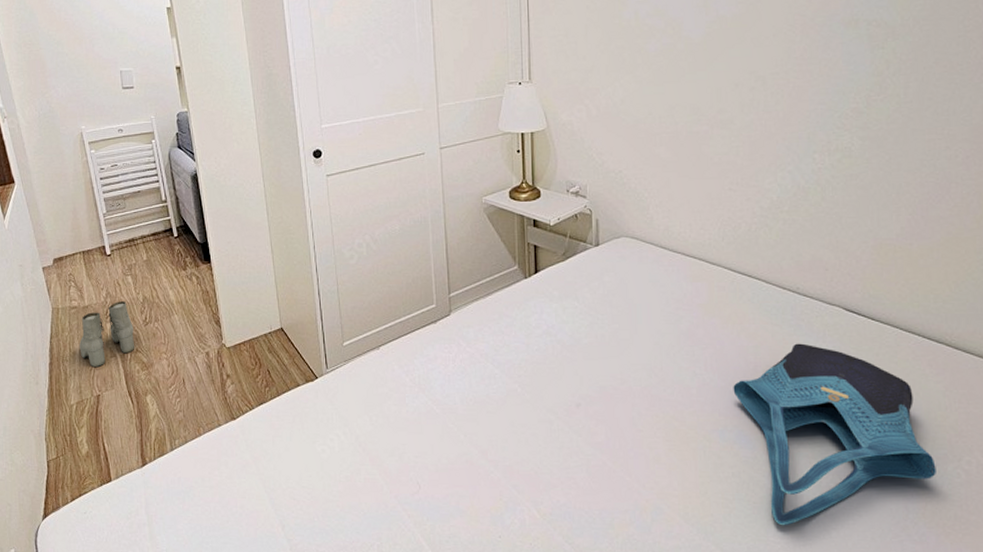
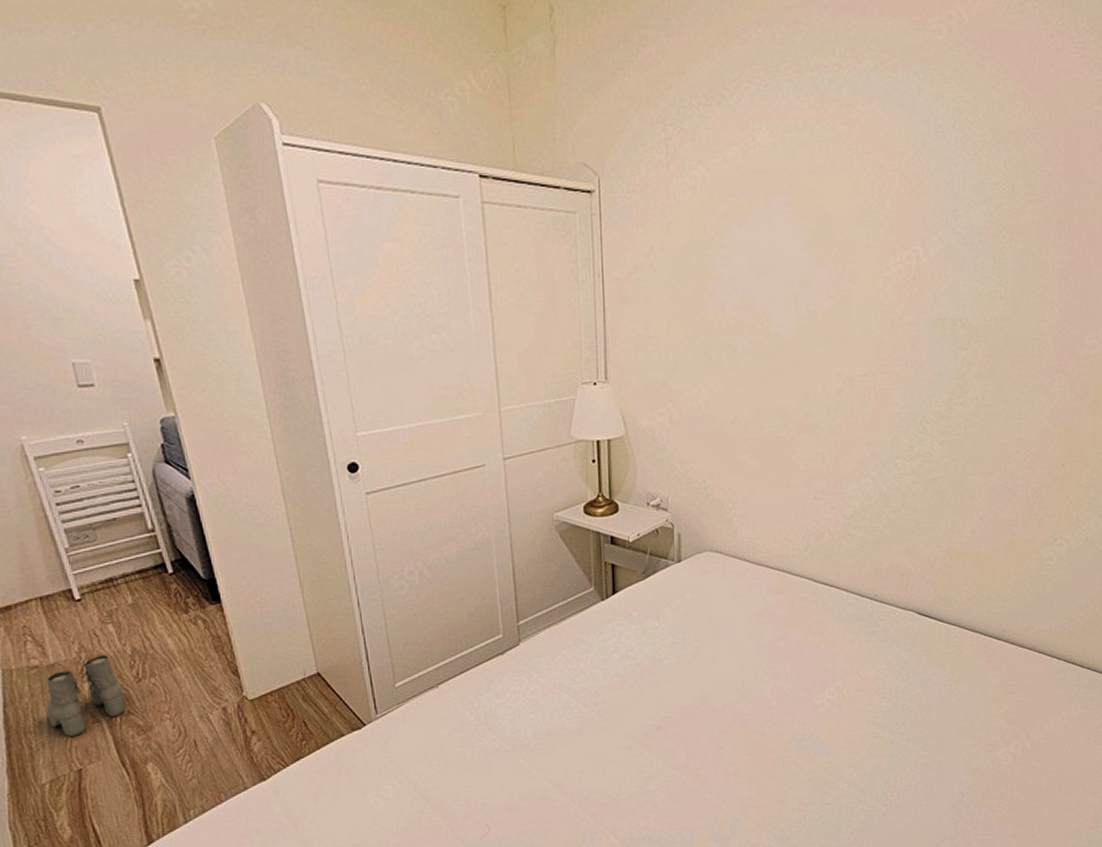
tote bag: present [733,343,936,526] -> none [811,649,988,823]

